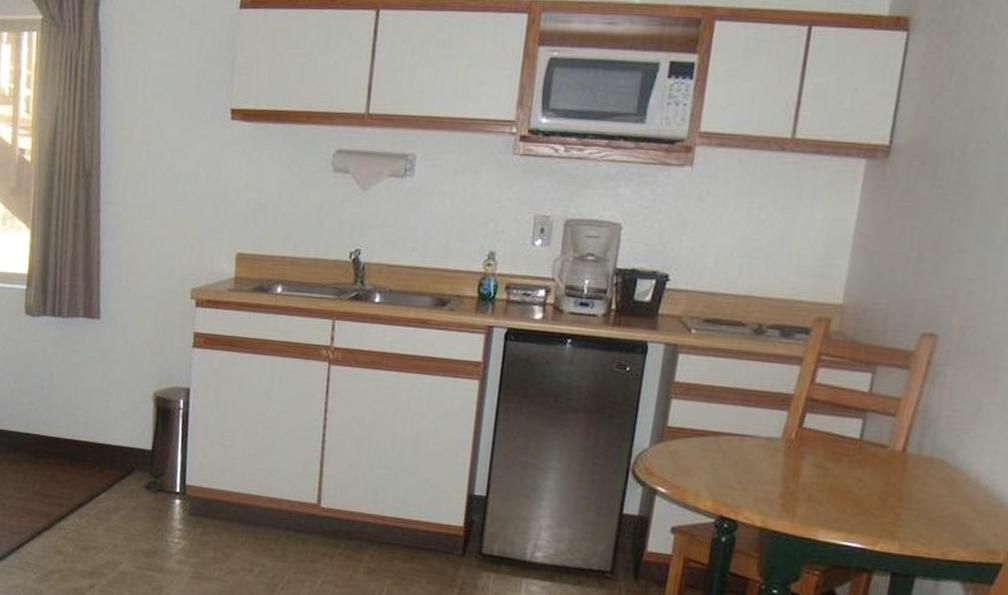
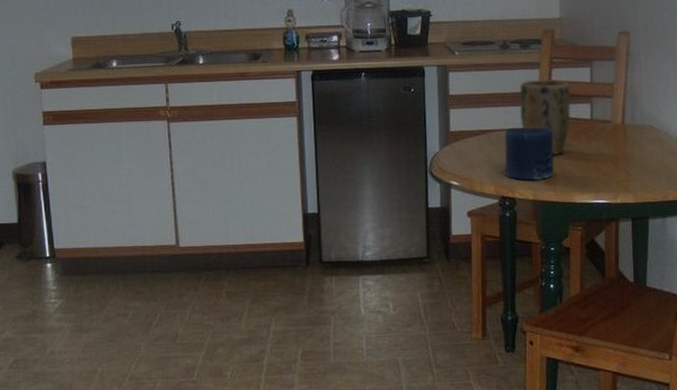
candle: none [730,433,804,504] -> present [504,127,554,180]
plant pot: none [762,377,838,478] -> present [519,79,571,156]

